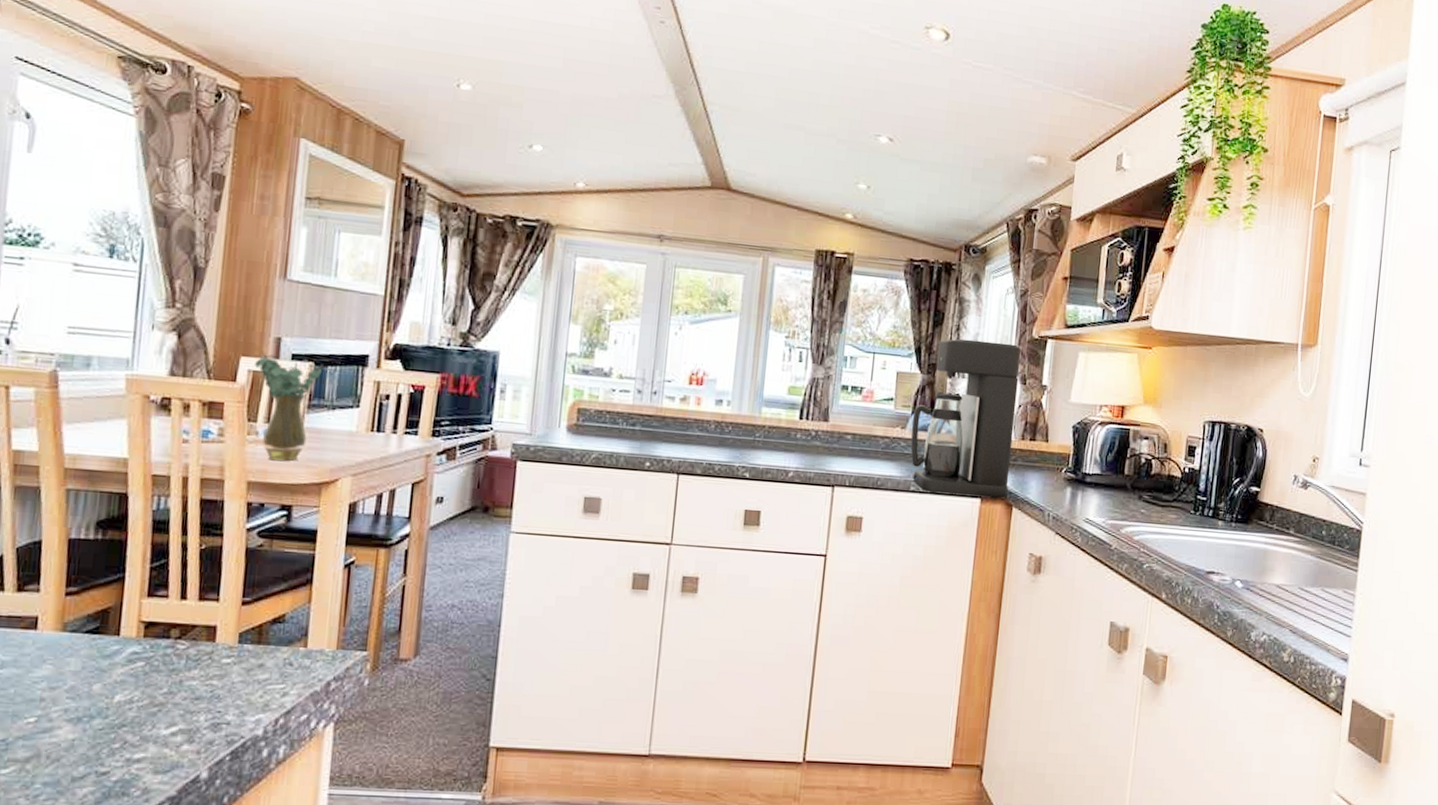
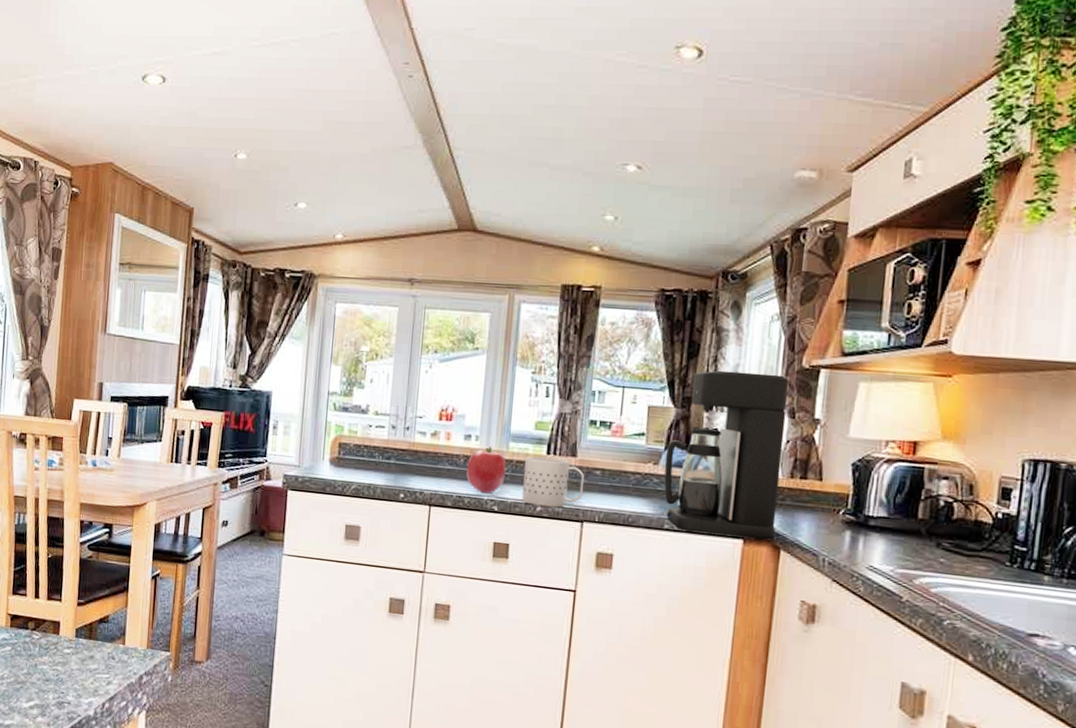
vase: present [255,351,324,461] -> none [84,394,134,487]
fruit: none [717,411,759,460] -> present [466,446,506,494]
mug: none [773,421,837,473] -> present [521,456,585,508]

